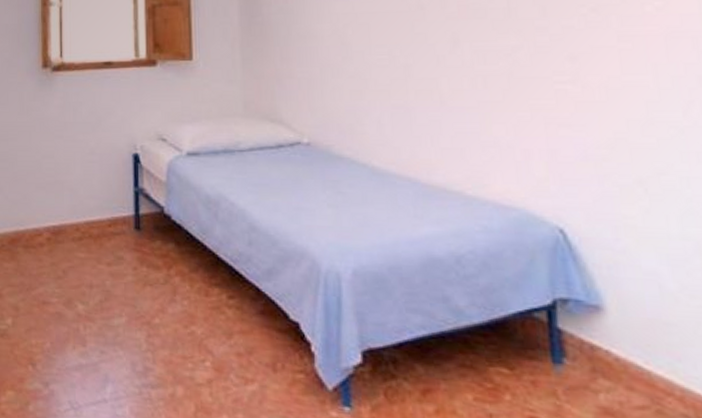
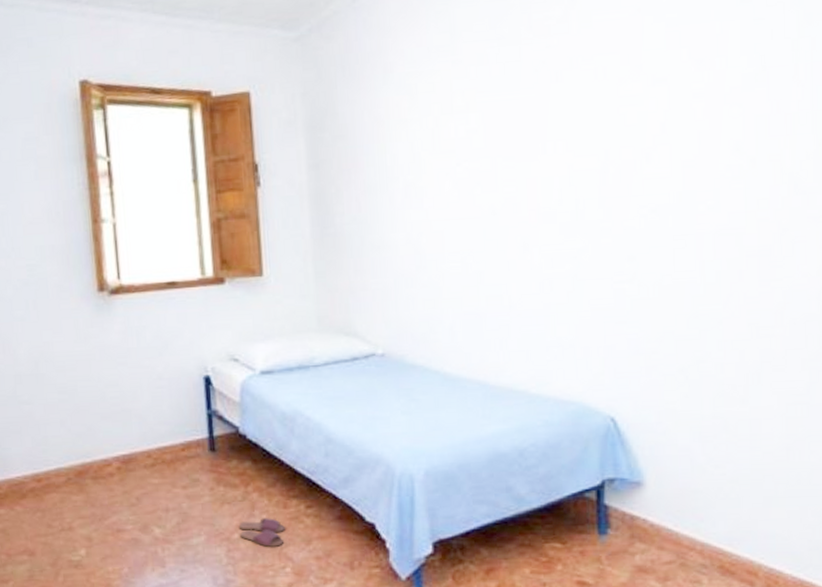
slippers: none [159,305,206,337] -> present [238,518,285,547]

